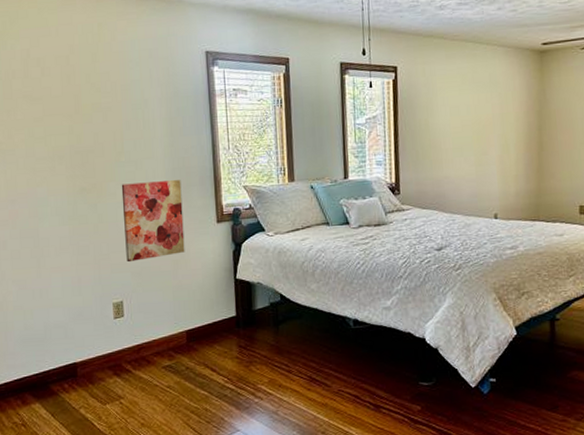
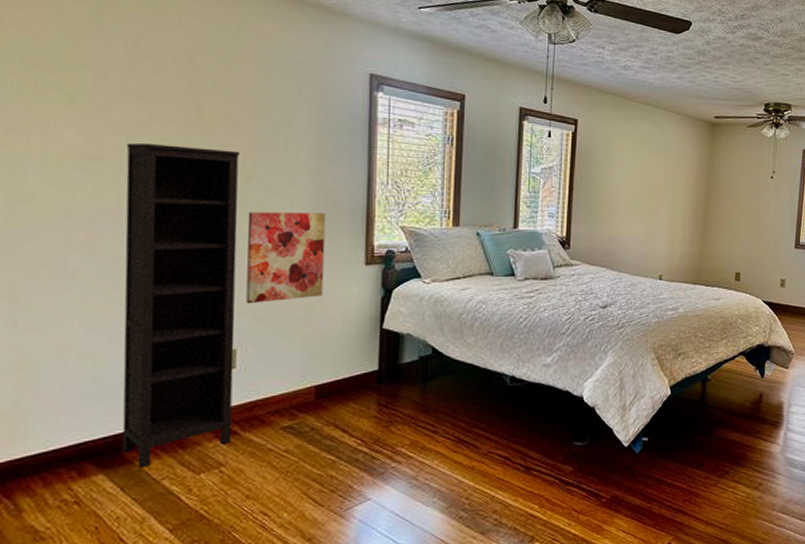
bookcase: none [29,133,127,399] -> present [122,143,240,468]

